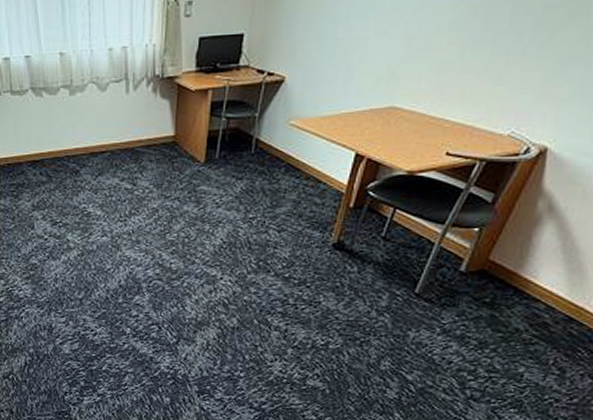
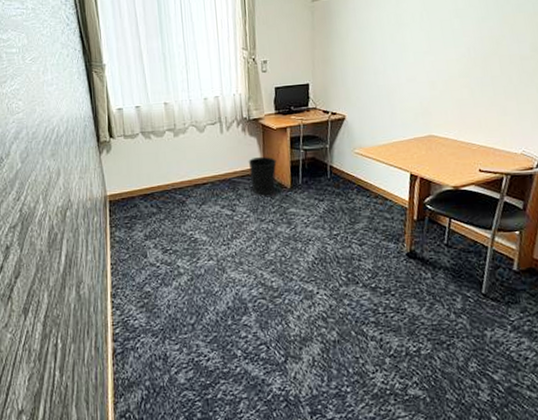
wastebasket: none [156,124,191,169] -> present [248,157,277,195]

